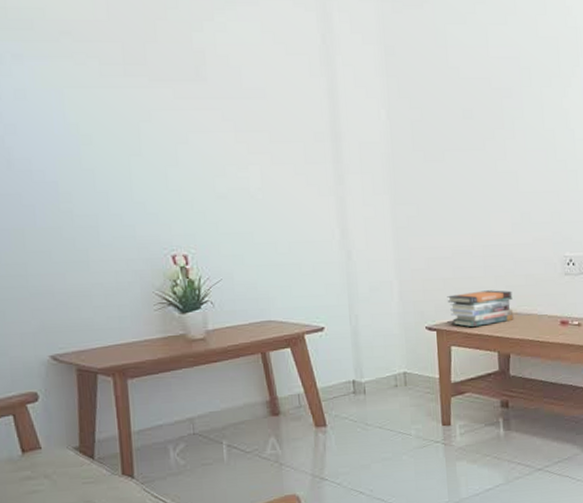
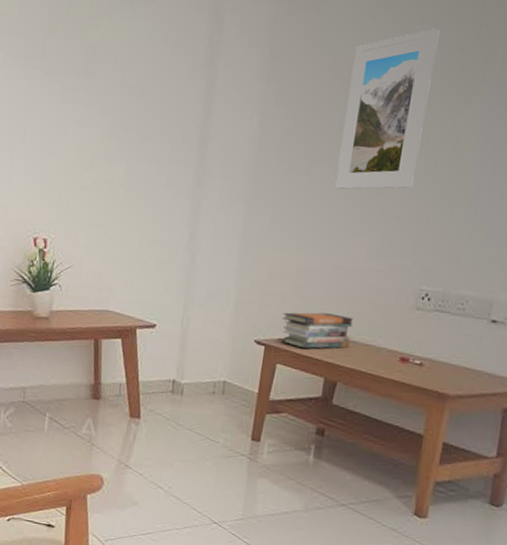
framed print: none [462,20,538,173] -> present [335,29,440,190]

